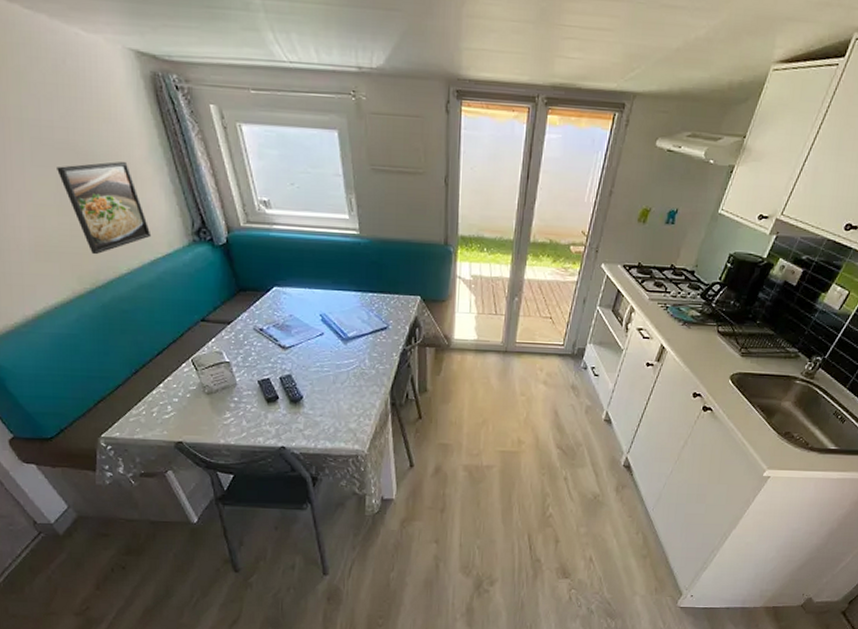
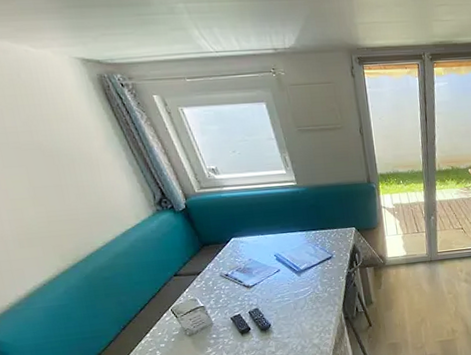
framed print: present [57,162,152,255] -> none [26,153,120,235]

